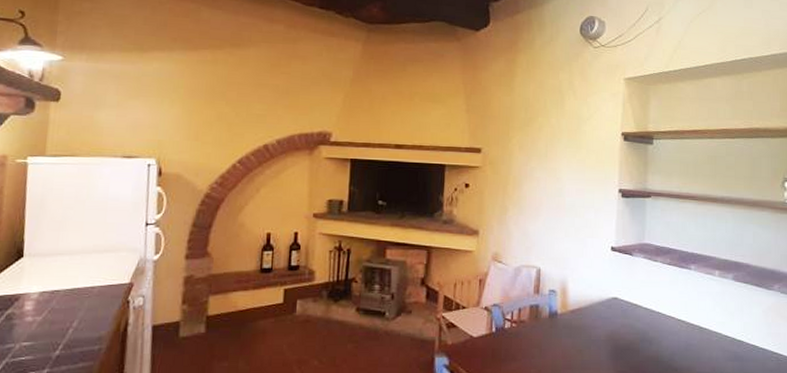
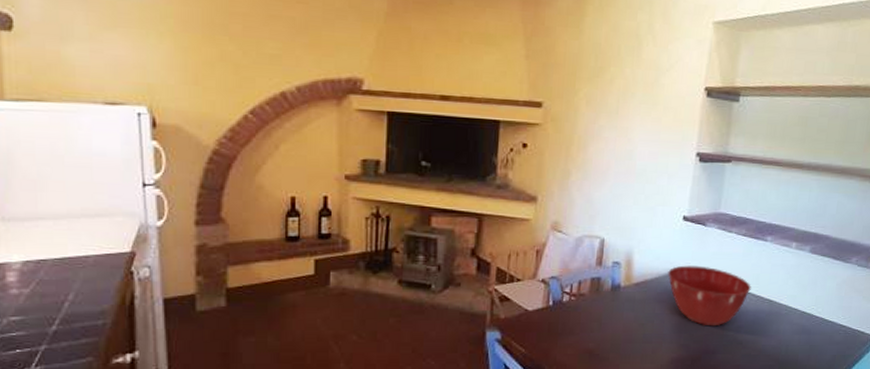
mixing bowl: none [601,293,681,353] -> present [668,265,751,327]

